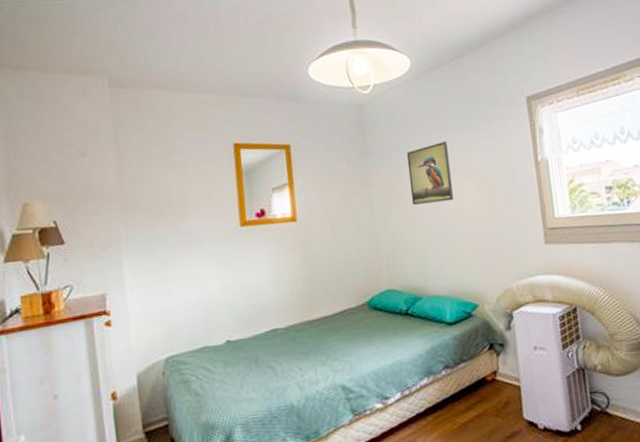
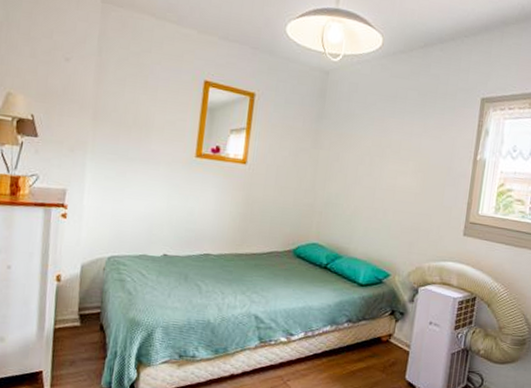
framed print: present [406,140,453,205] -> none [353,121,398,178]

